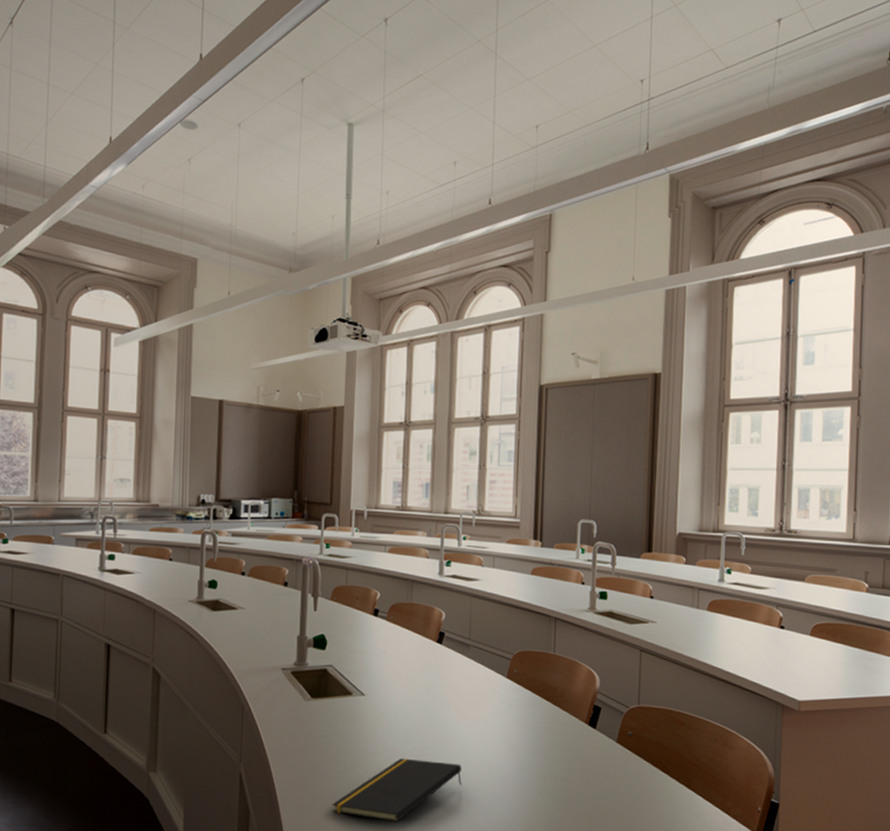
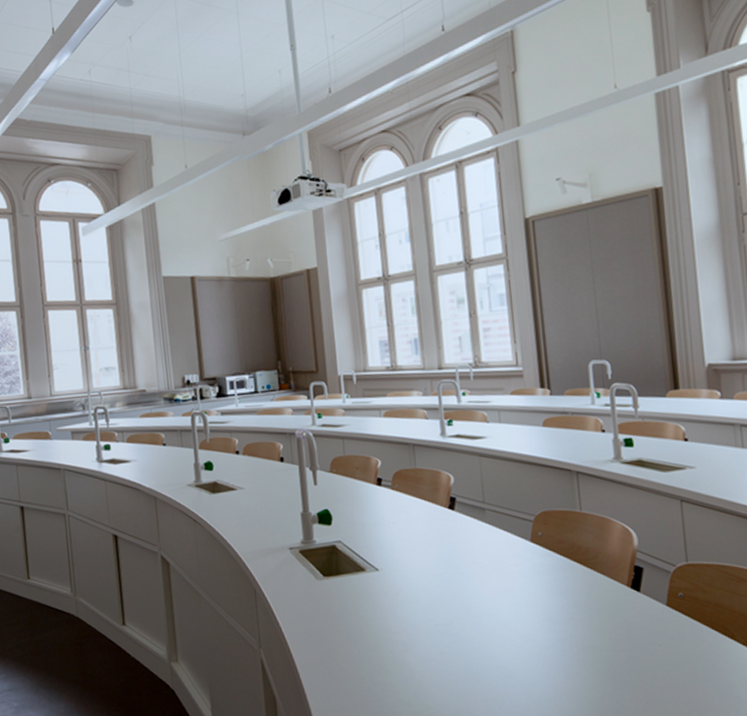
notepad: present [332,758,462,822] -> none [359,635,496,705]

